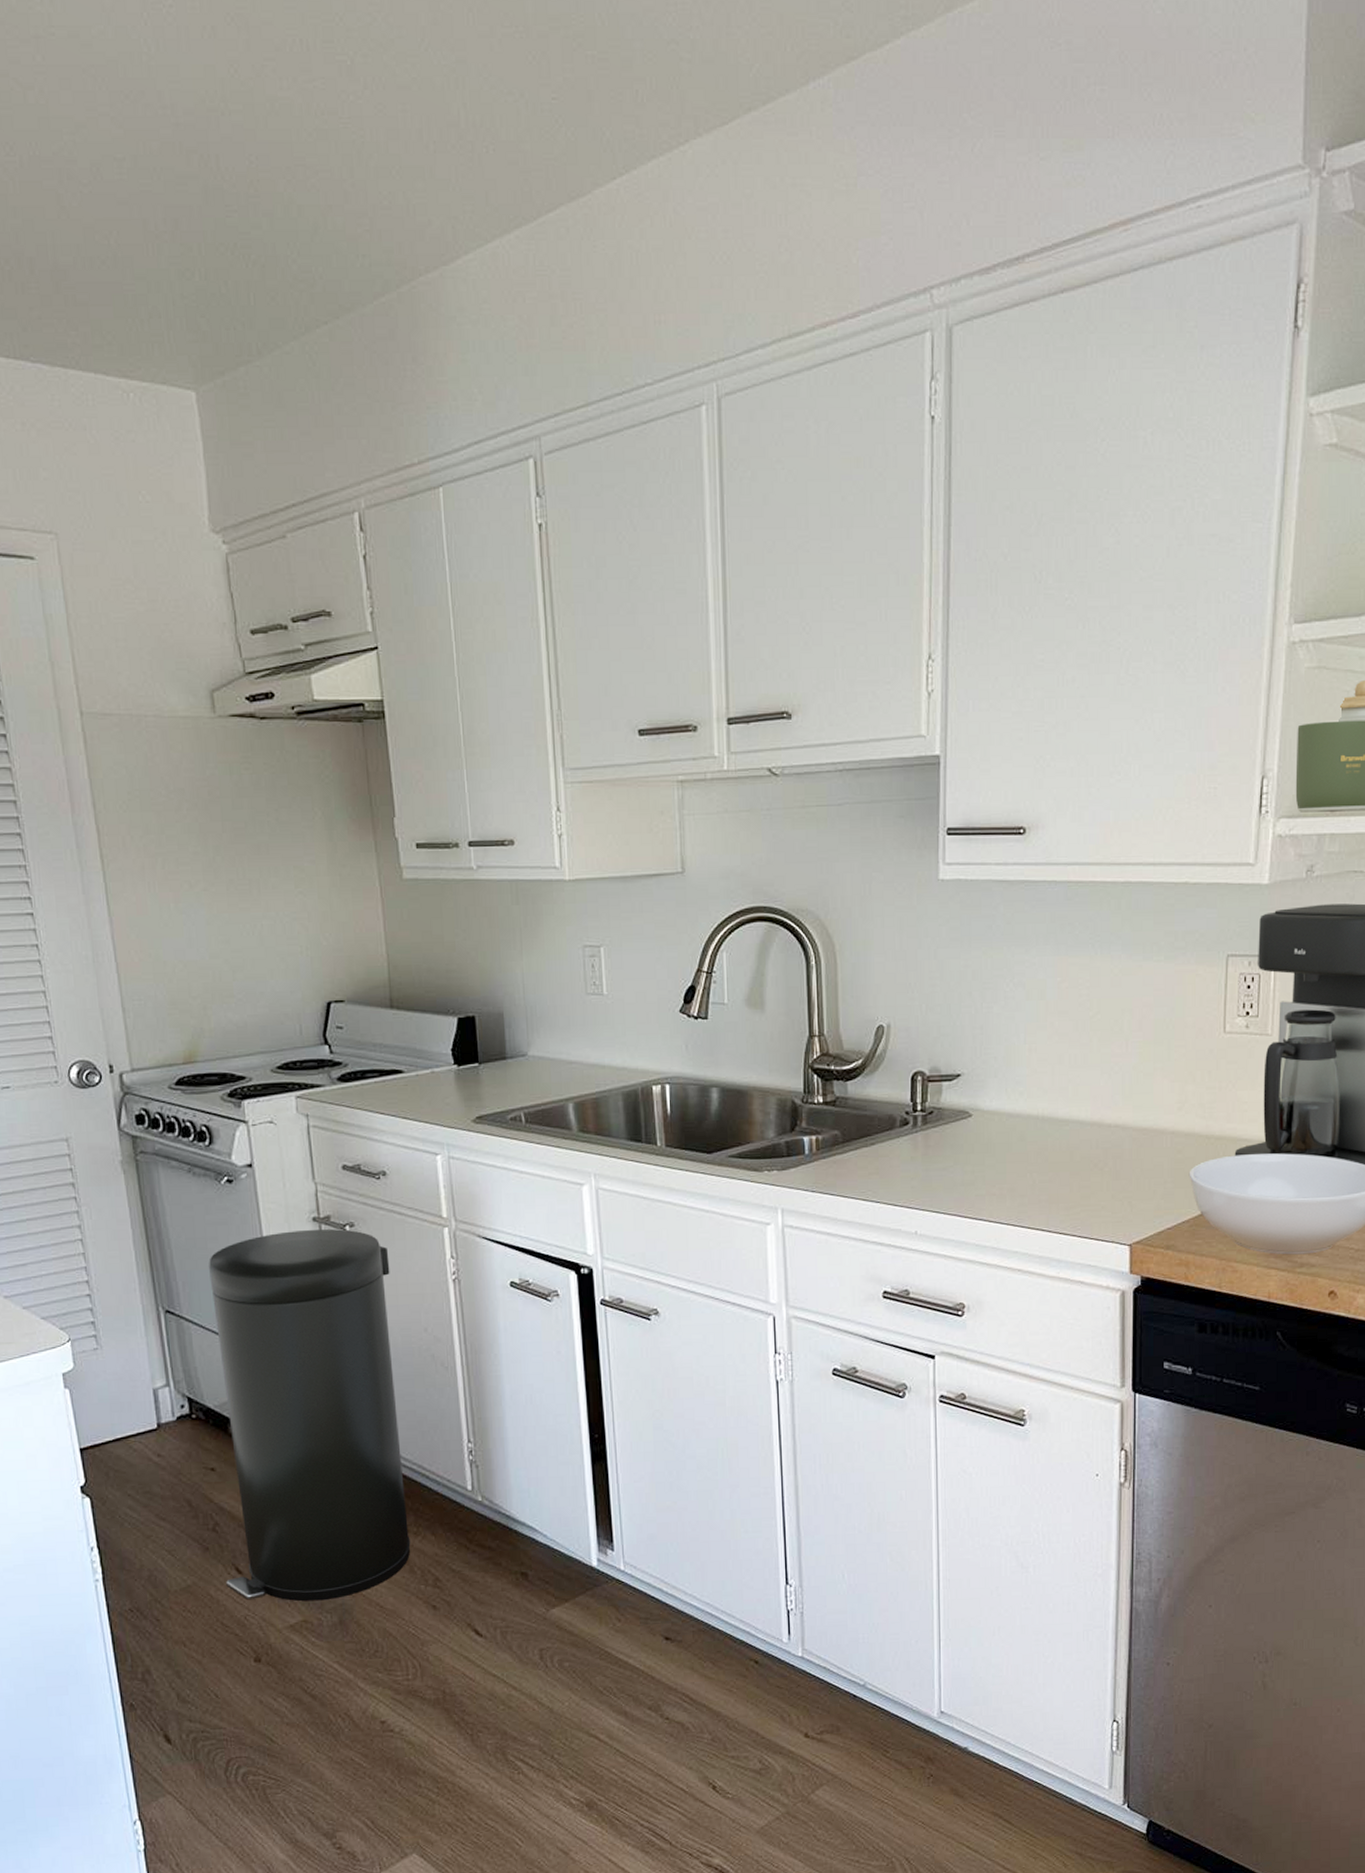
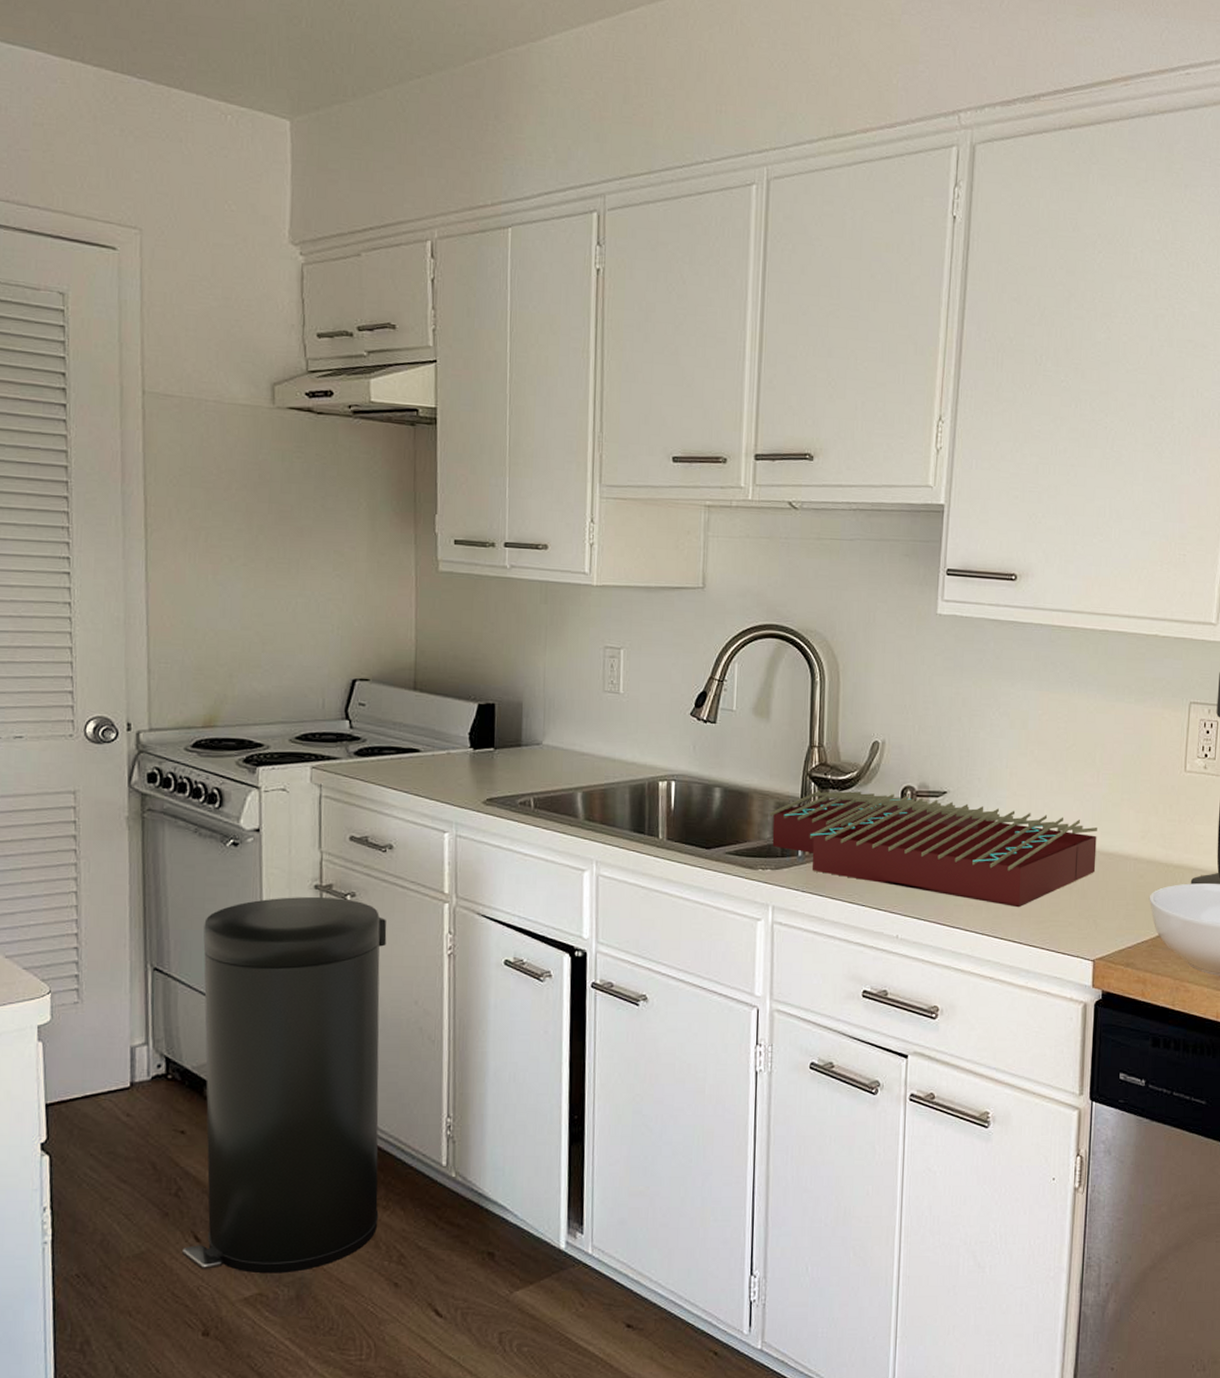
dish rack: none [771,1080,1128,1194] -> present [769,790,1097,908]

